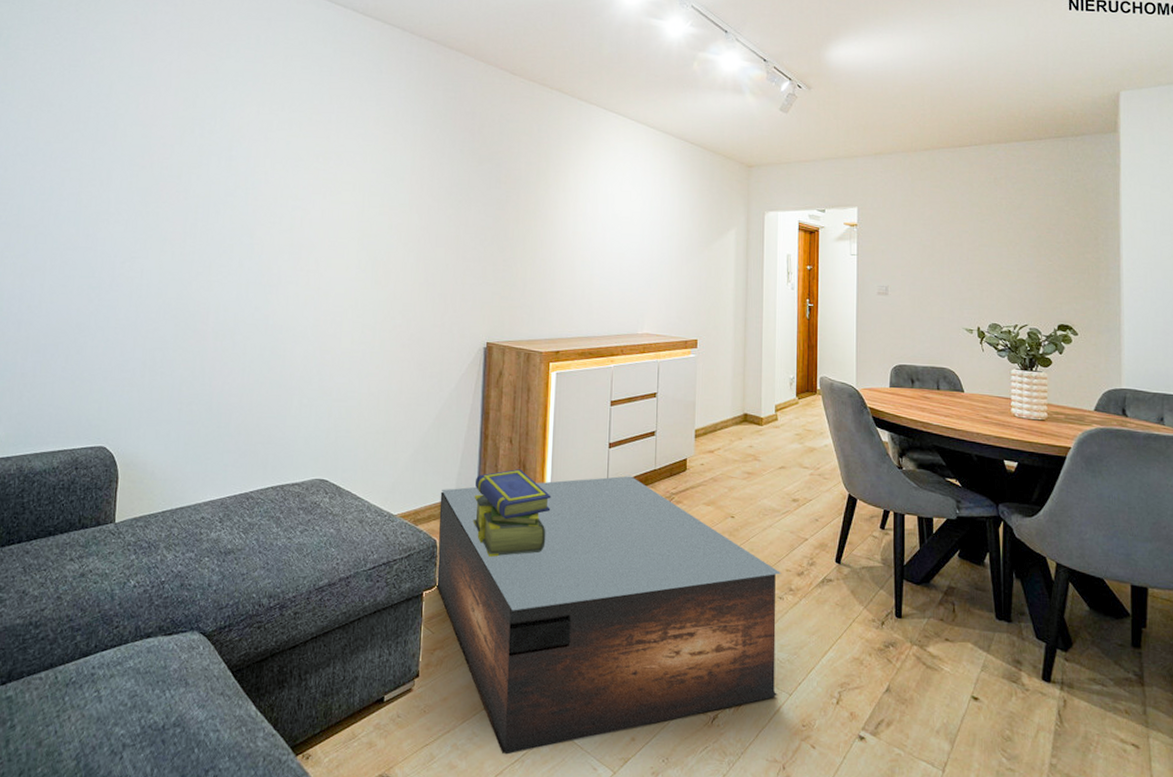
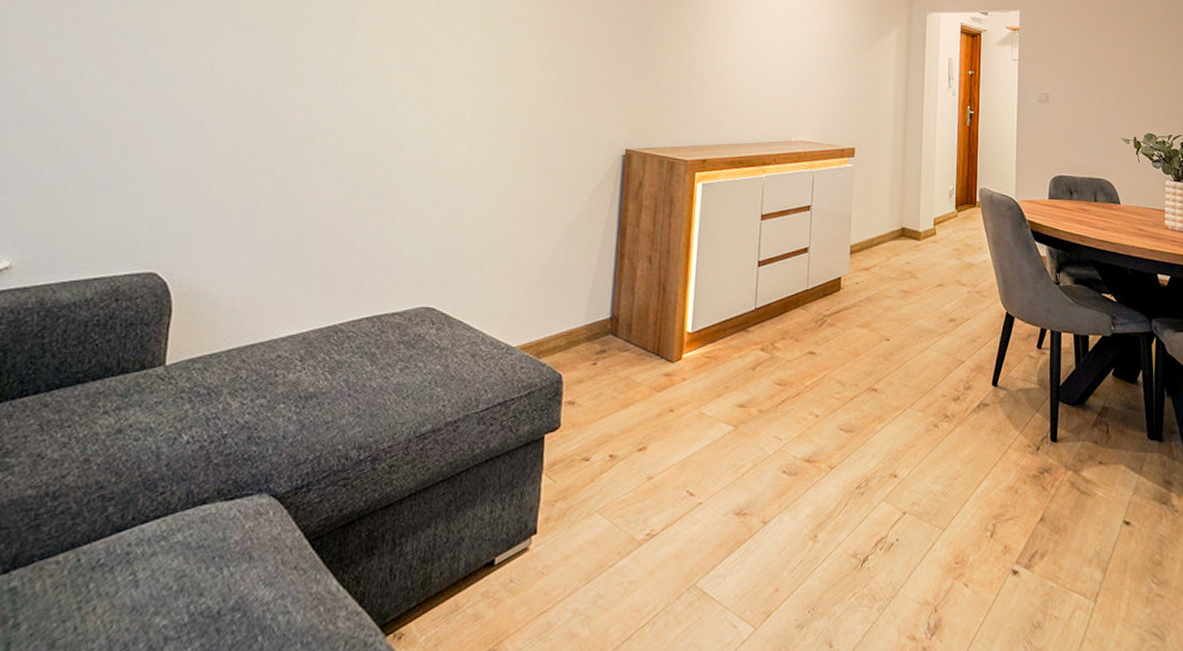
coffee table: present [435,476,782,755] -> none [559,297,937,617]
stack of books: present [473,469,551,558] -> none [604,292,694,393]

